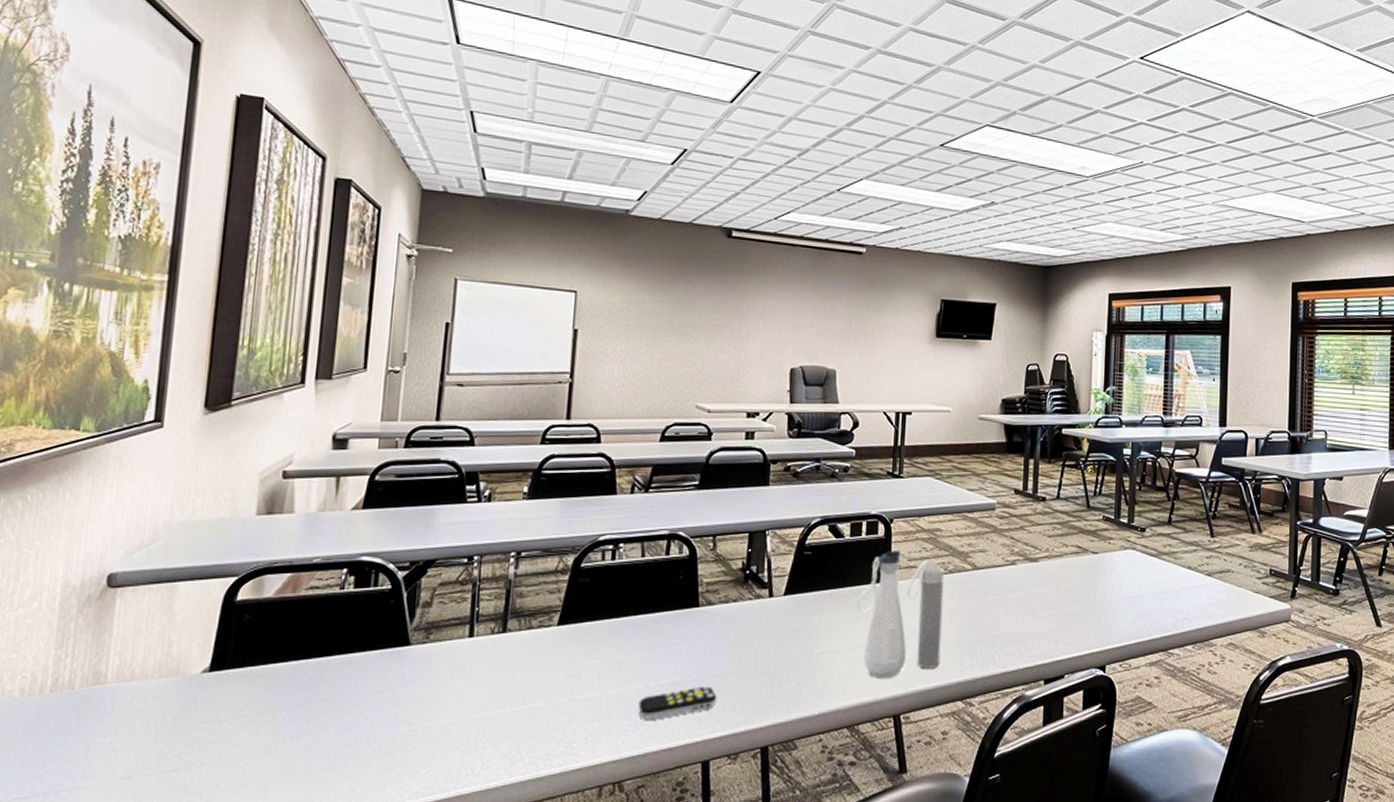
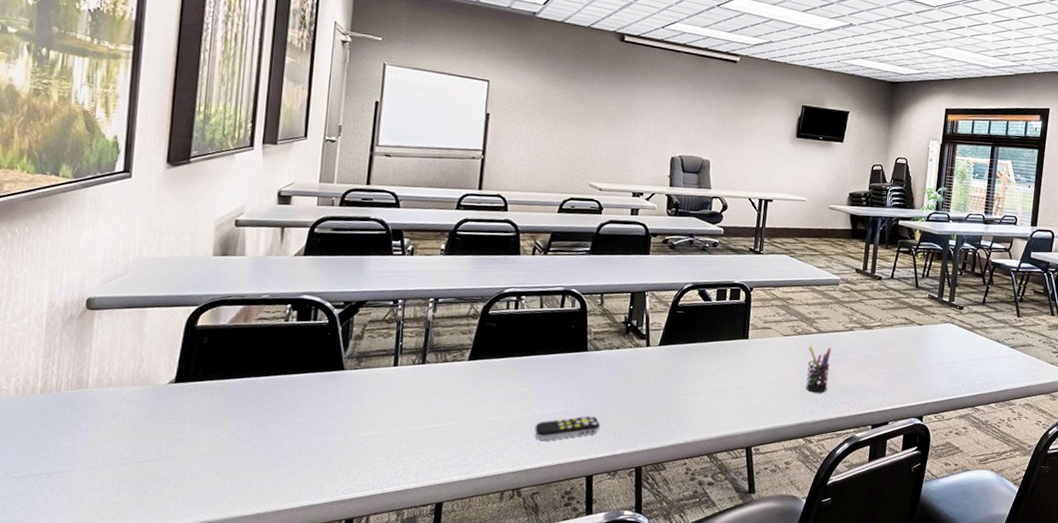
water bottle: present [856,550,945,678] -> none [719,313,794,417]
pen holder: none [962,586,991,643] -> present [806,346,832,393]

